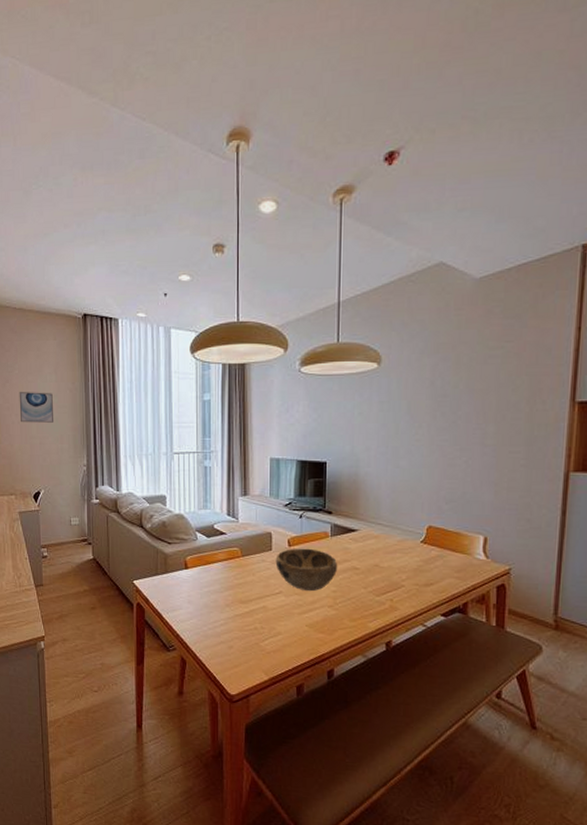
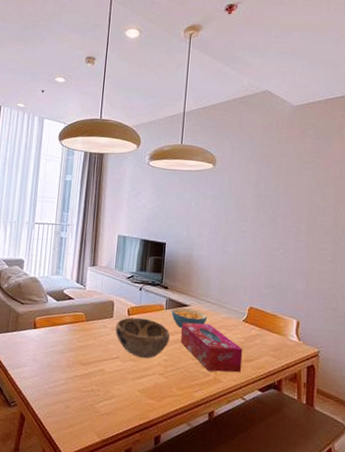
cereal bowl: none [337,533,380,556] -> present [171,307,208,329]
tissue box: none [349,548,422,600] -> present [180,322,243,373]

